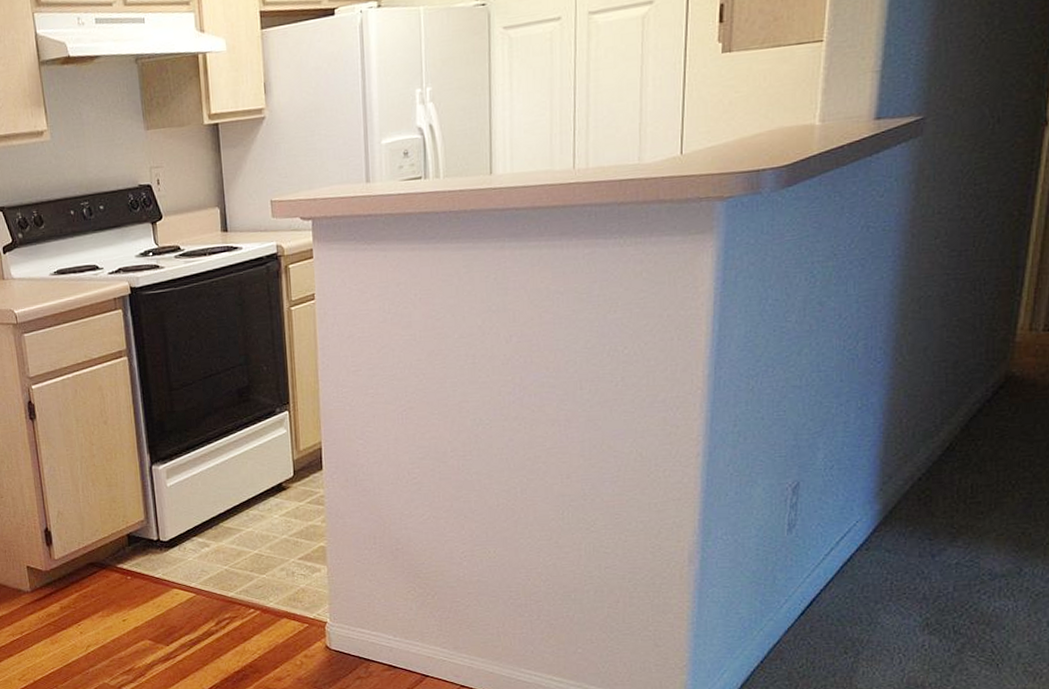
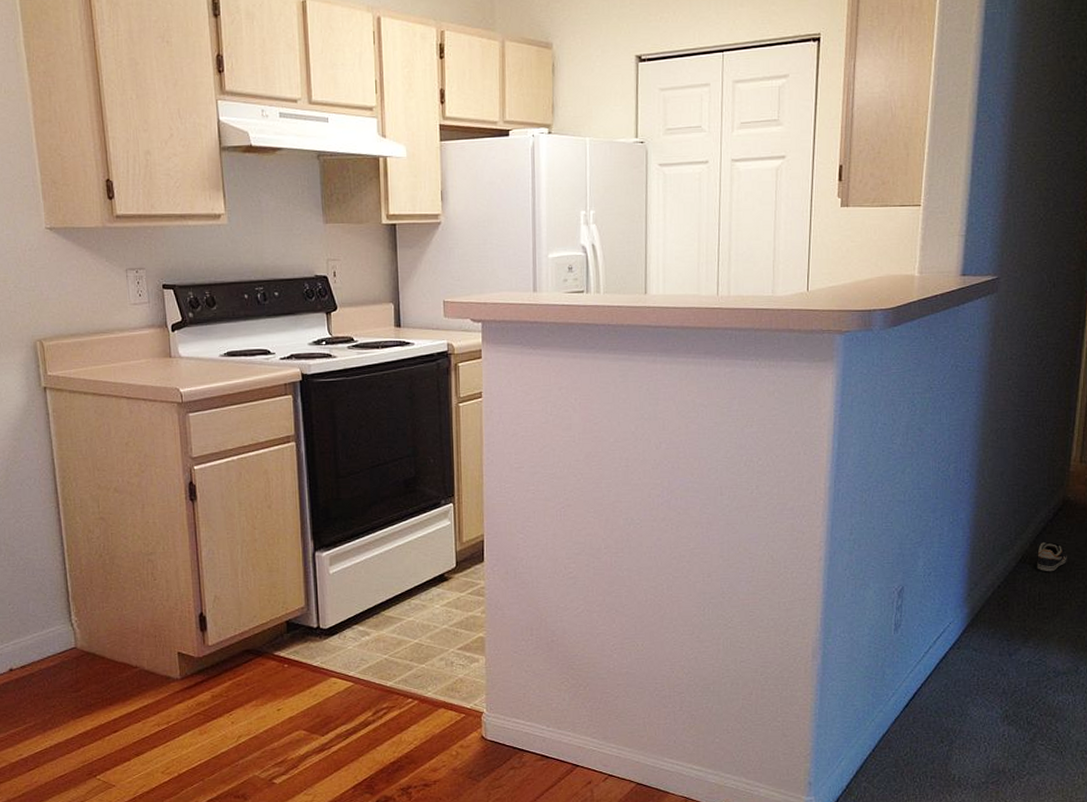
sneaker: none [970,426,1010,461] -> present [1037,542,1067,572]

